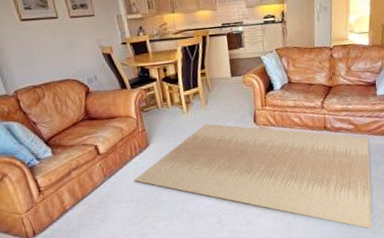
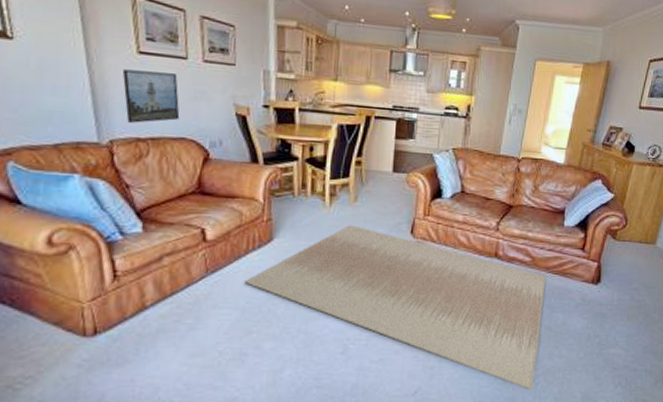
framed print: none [12,31,62,75] -> present [122,69,180,123]

